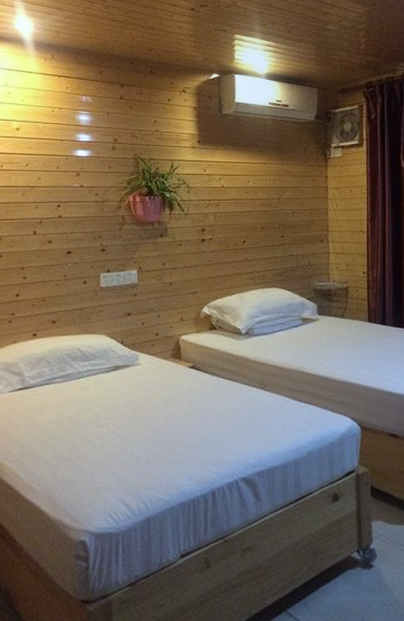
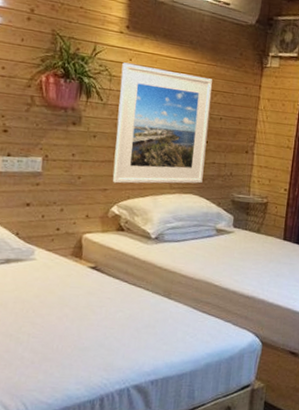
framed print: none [198,174,283,286] -> present [113,62,212,184]

